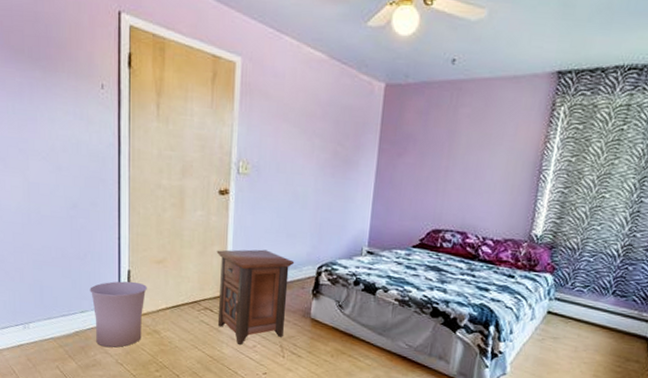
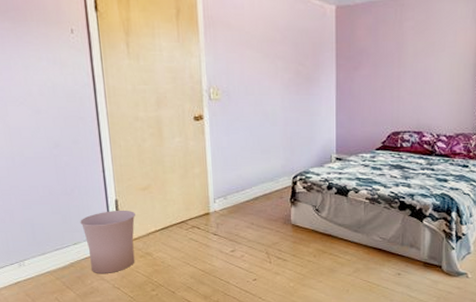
nightstand: present [216,249,295,345] -> none [197,167,271,256]

